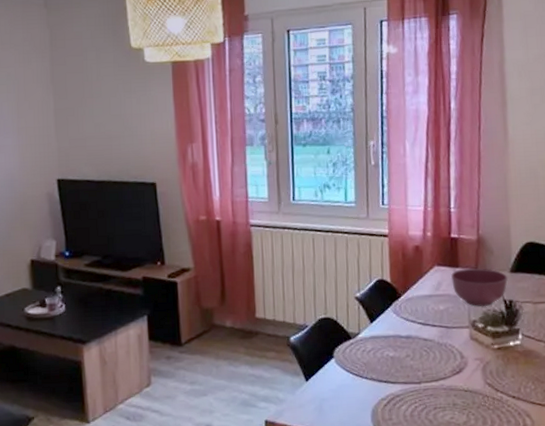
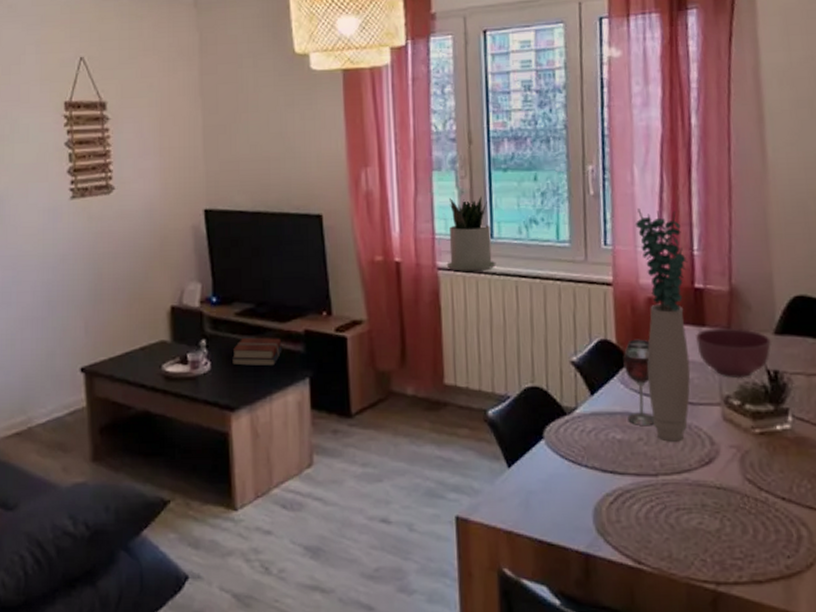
books: none [82,284,125,307] -> present [231,337,282,367]
planter: none [257,166,297,228] -> present [446,196,496,271]
wineglass: none [395,278,419,345] -> present [623,339,655,425]
vase: none [406,175,447,357] -> present [635,209,691,442]

